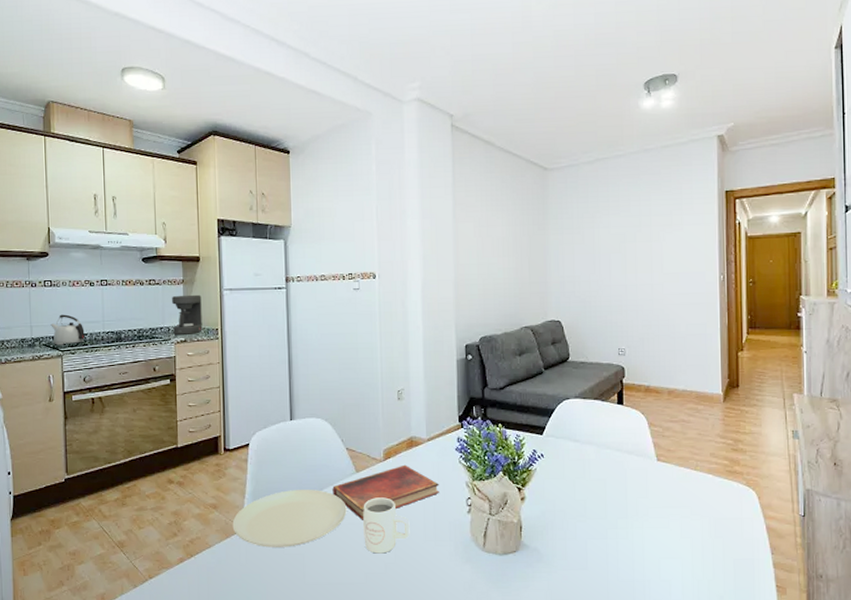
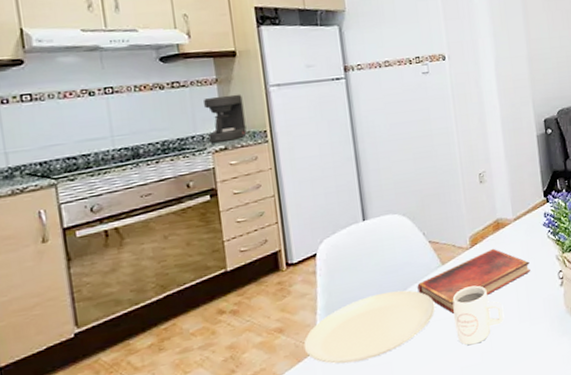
kettle: present [51,314,85,345] -> none [35,133,88,173]

